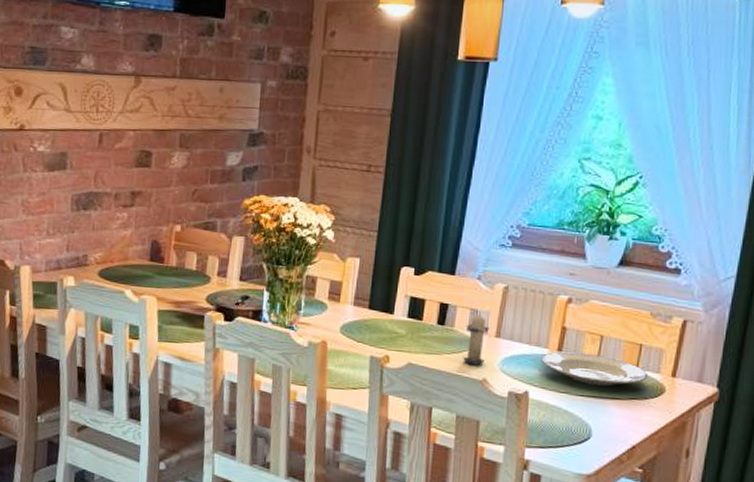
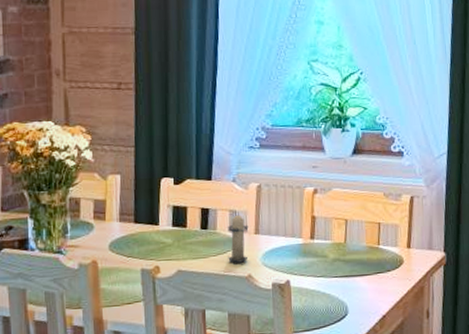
plate: present [541,351,648,386] -> none [297,237,389,266]

